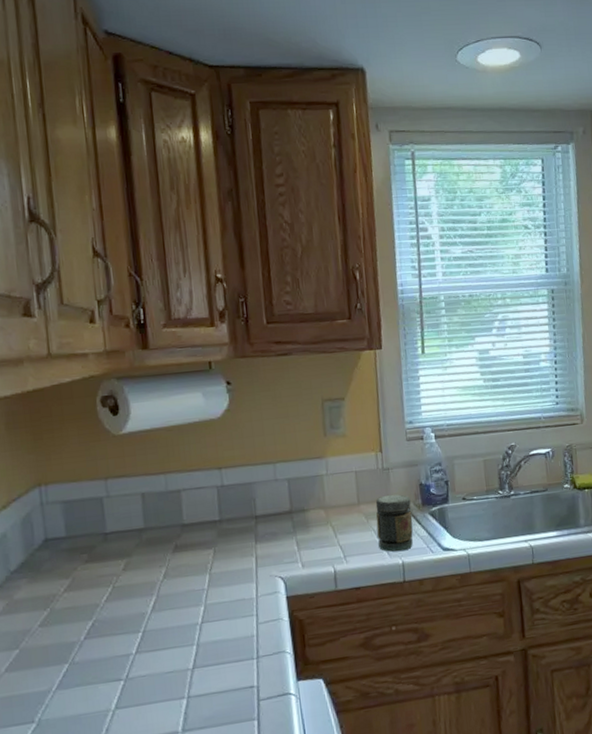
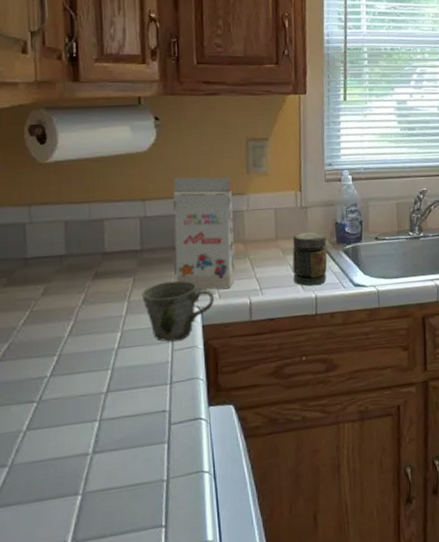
mug: none [222,550,298,615] -> present [141,280,215,342]
gift box: none [249,440,317,560] -> present [173,177,236,290]

